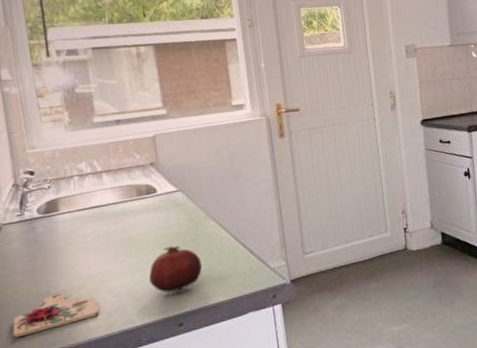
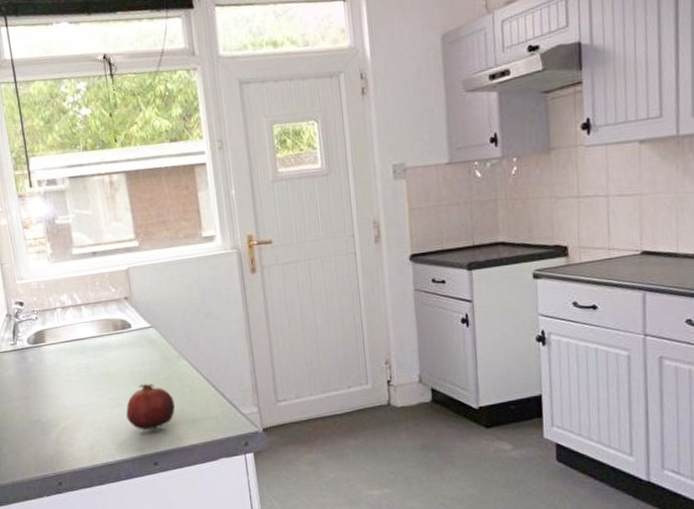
cutting board: present [12,294,100,338] -> none [12,423,83,460]

